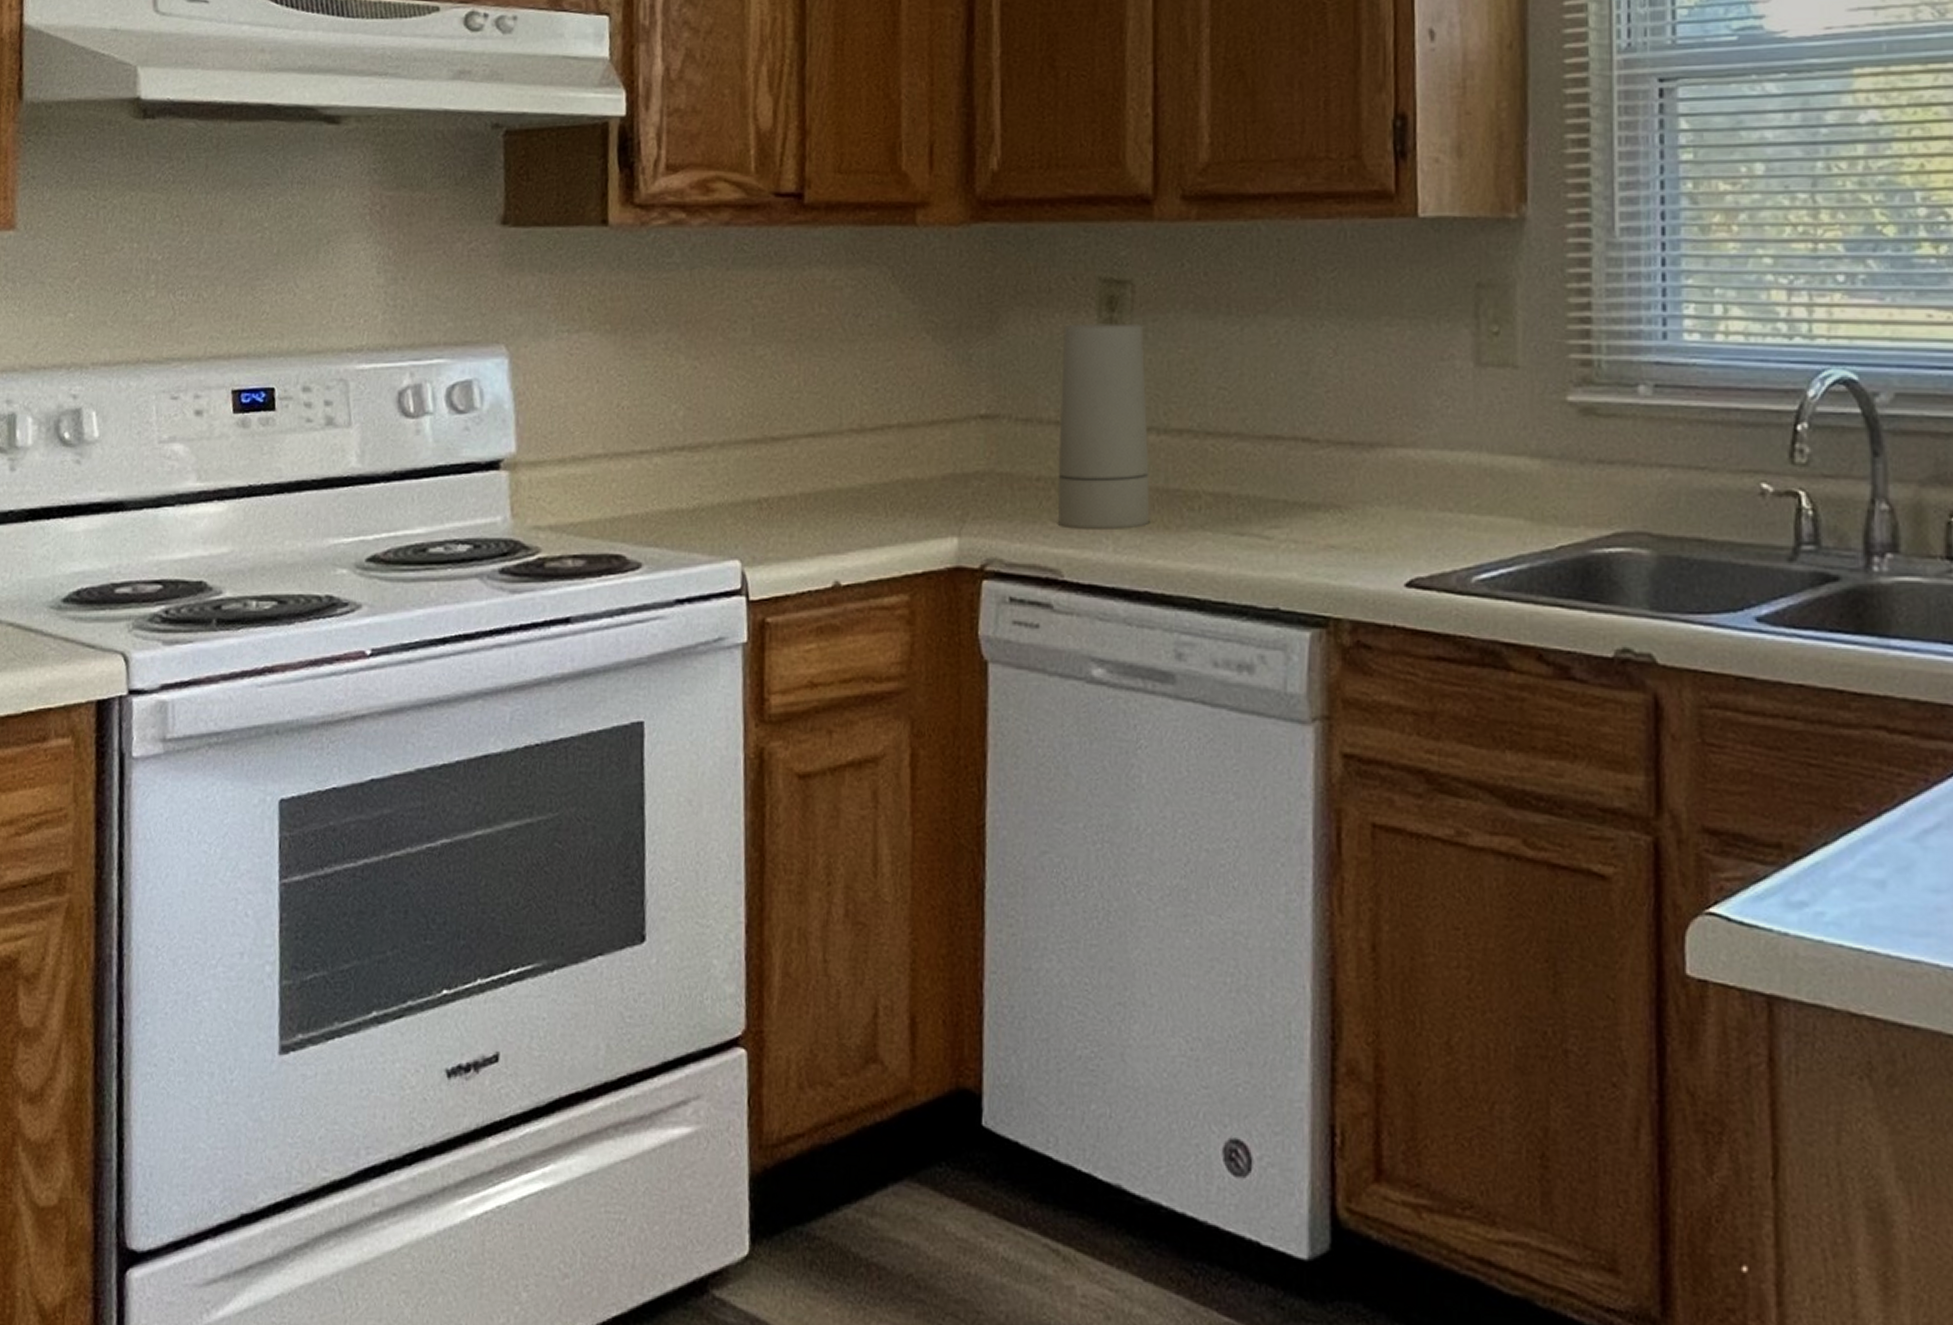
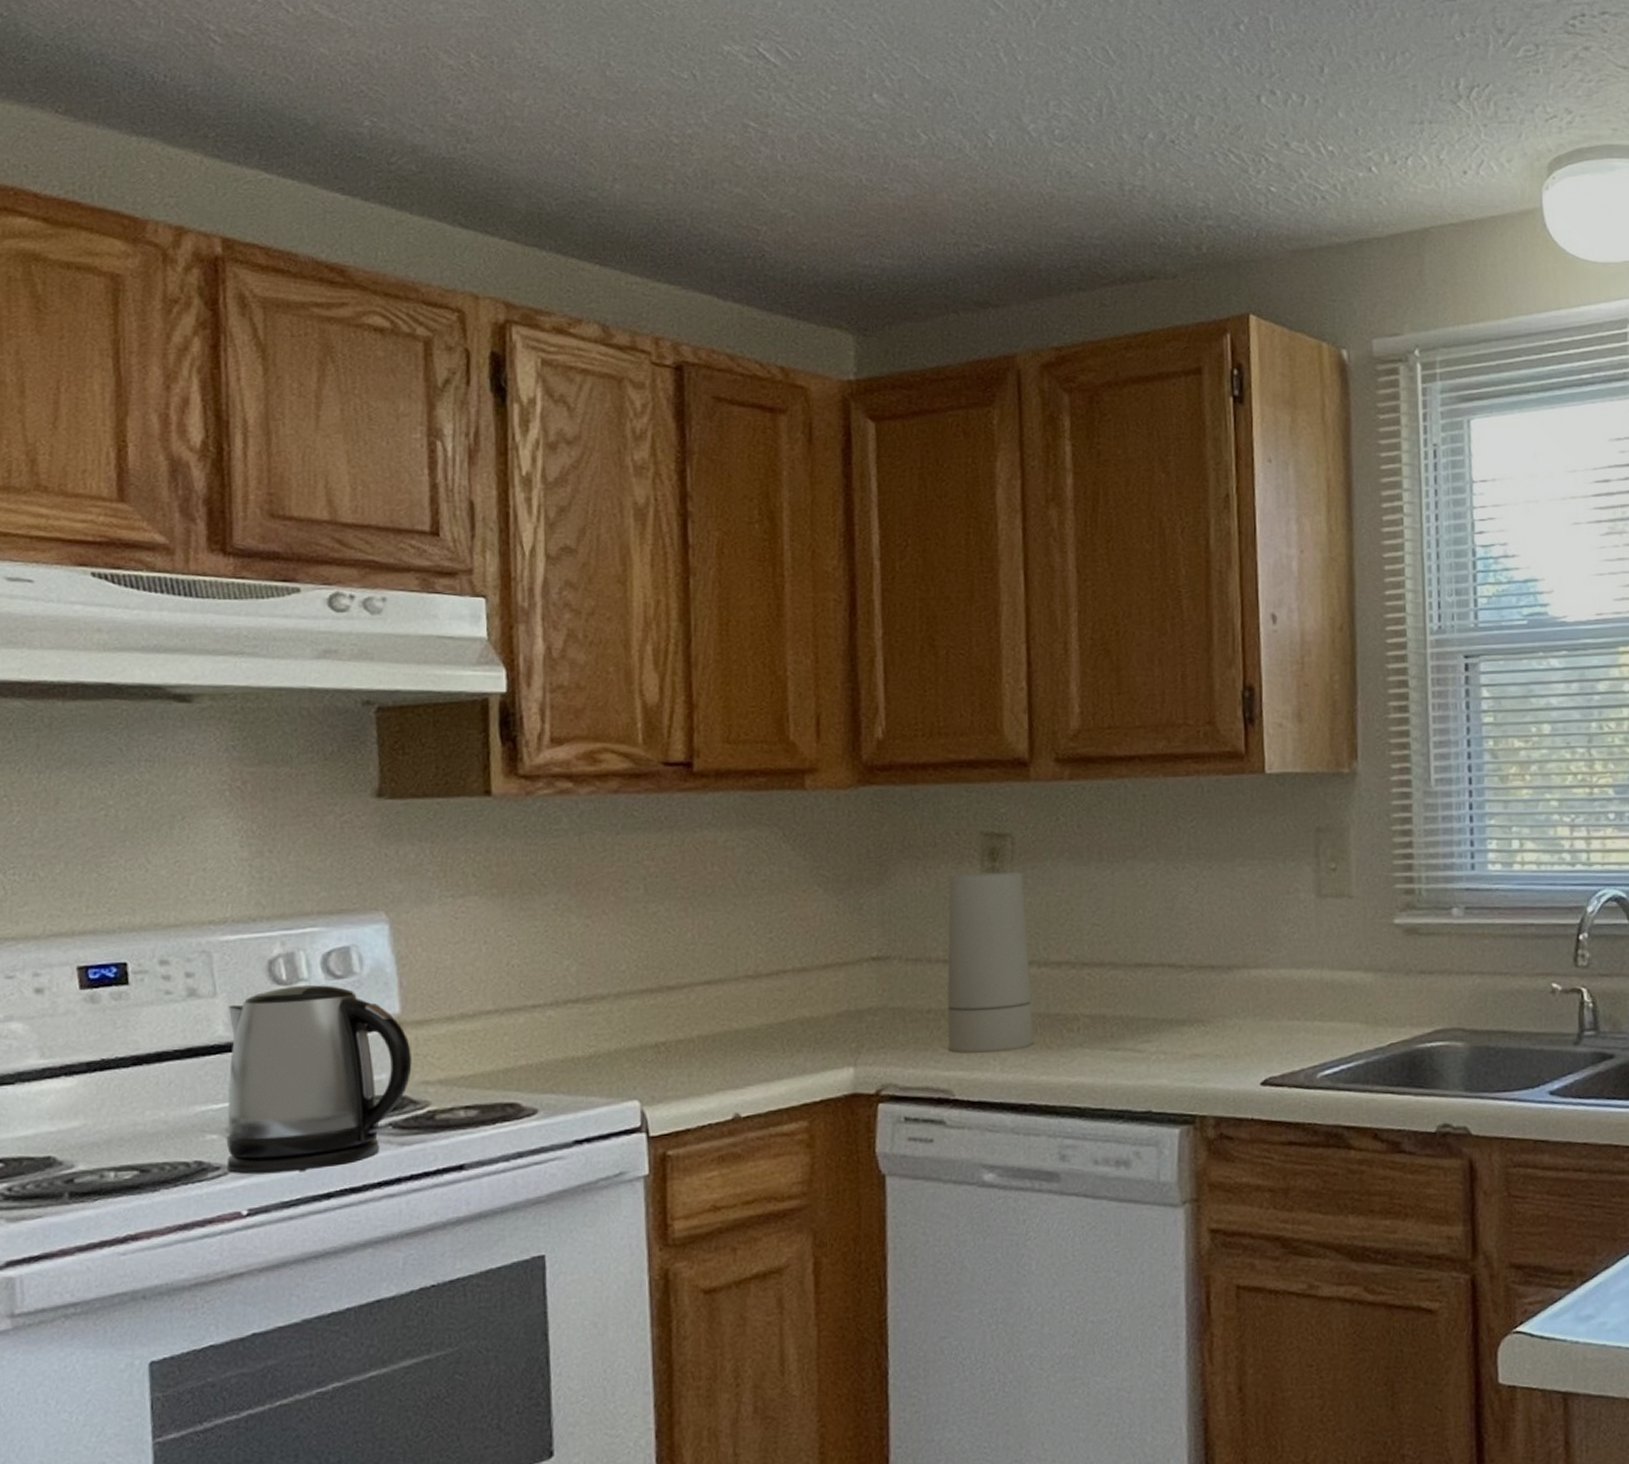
kettle: none [354,418,526,614] -> present [226,984,412,1175]

